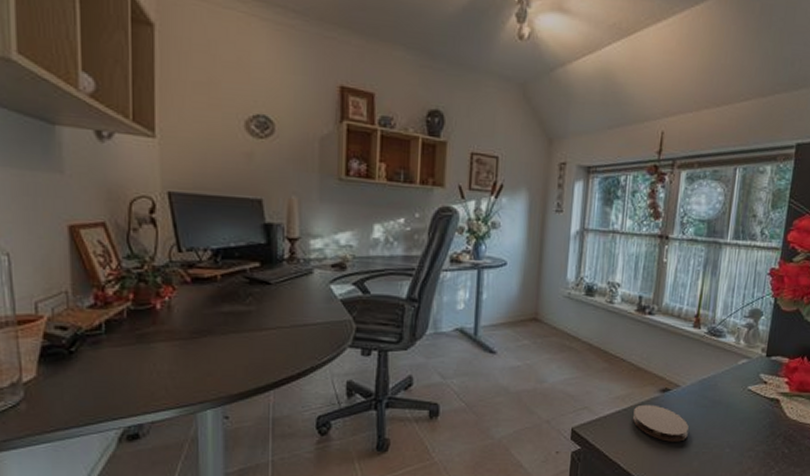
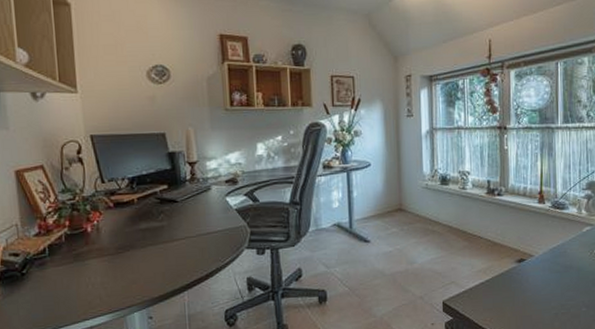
coaster: present [633,404,689,442] -> none [495,274,546,306]

